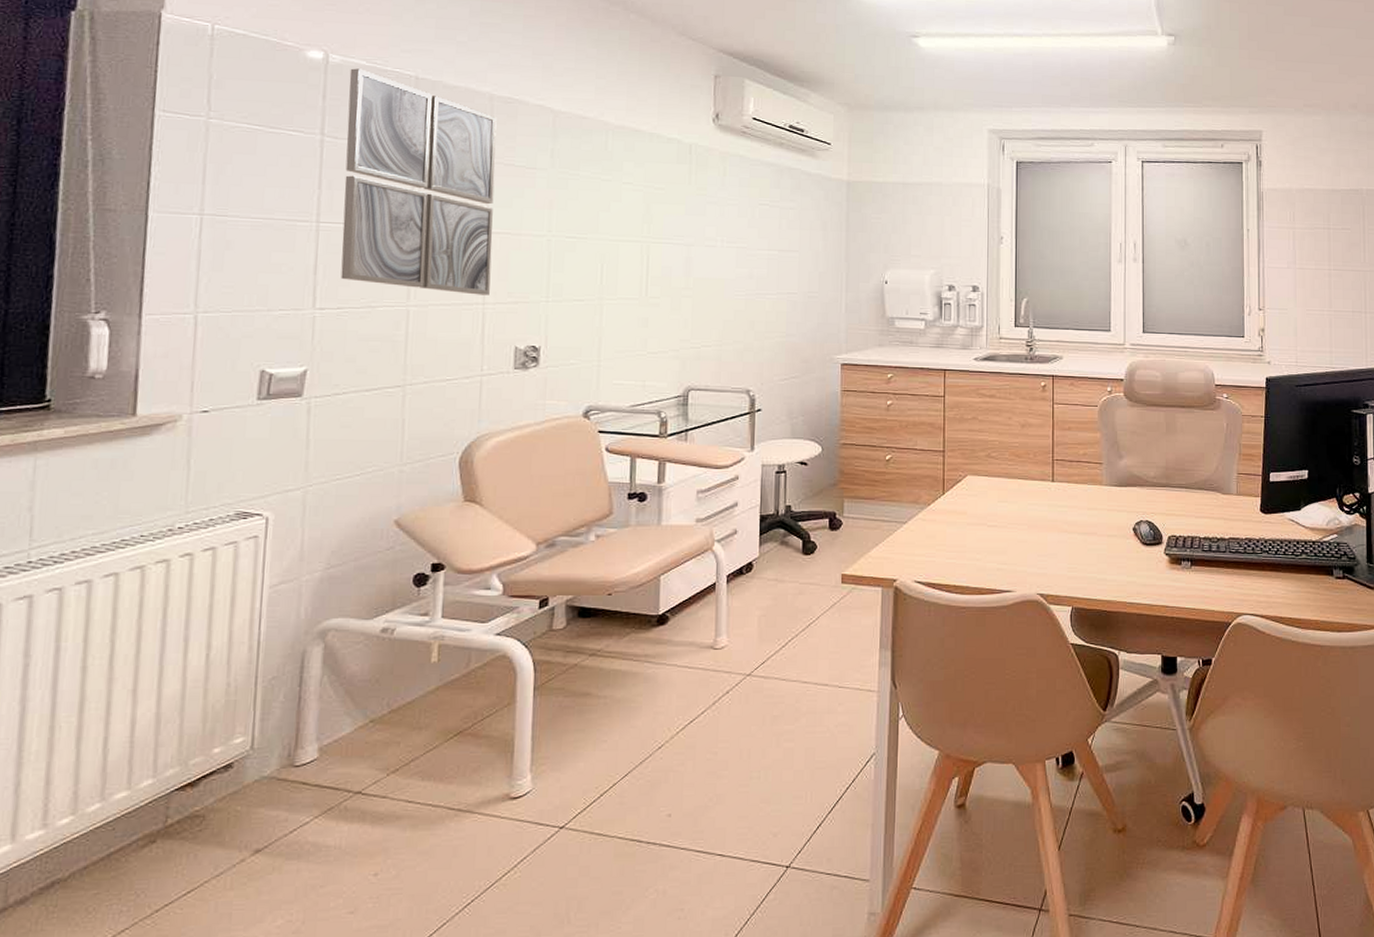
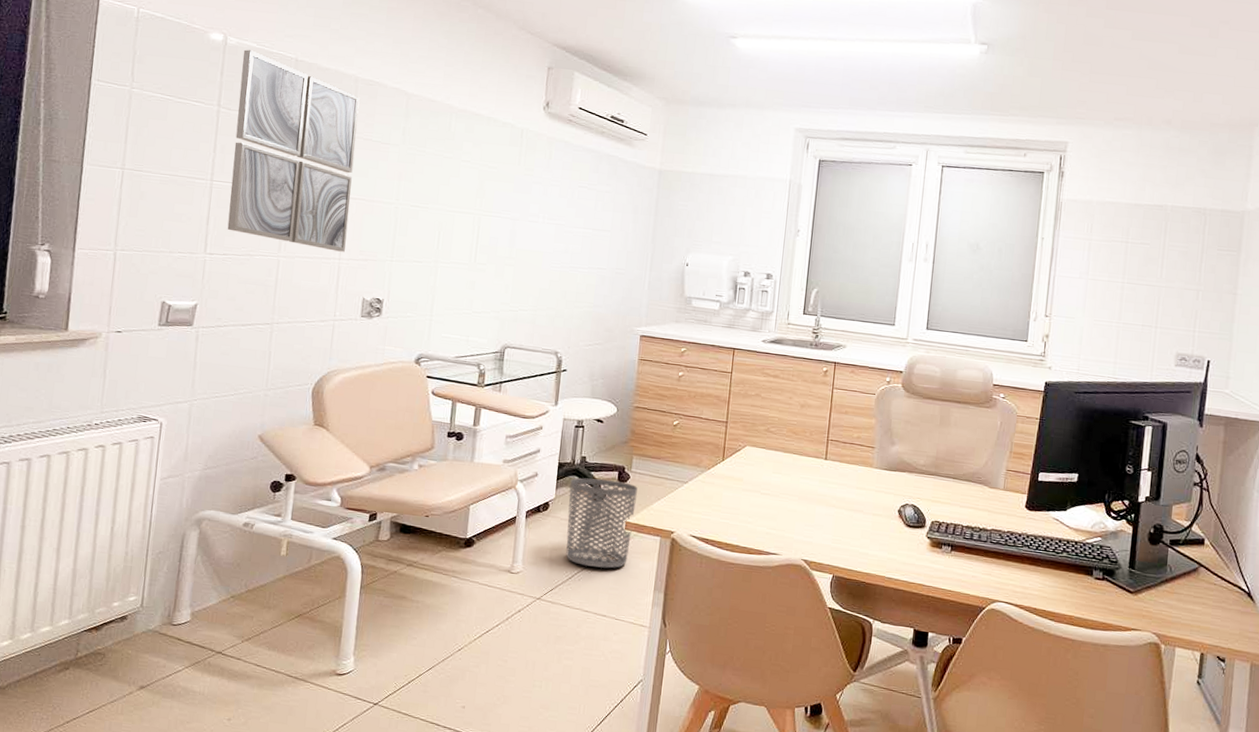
waste bin: none [775,528,852,630] -> present [566,478,638,569]

